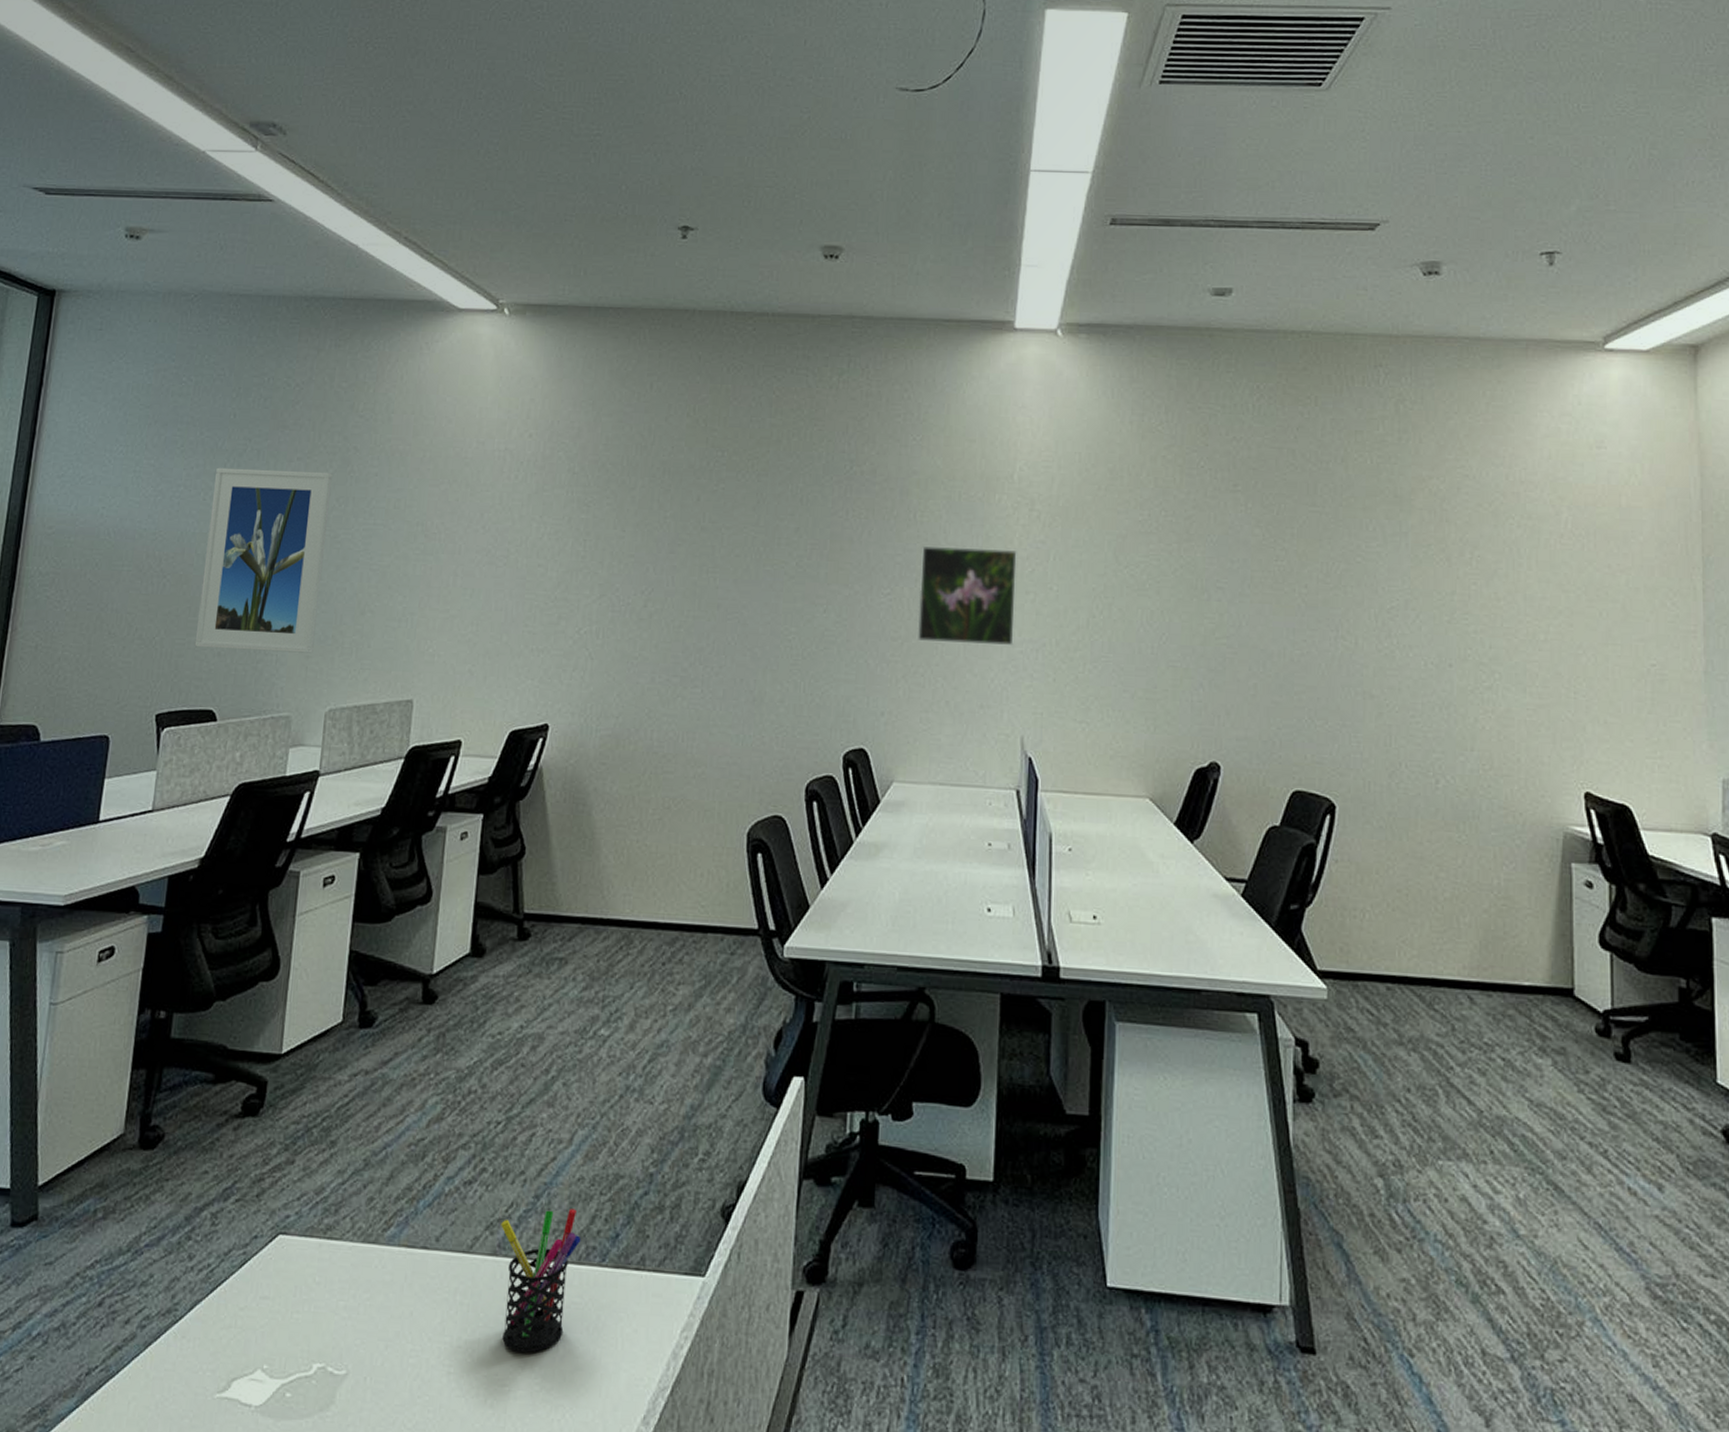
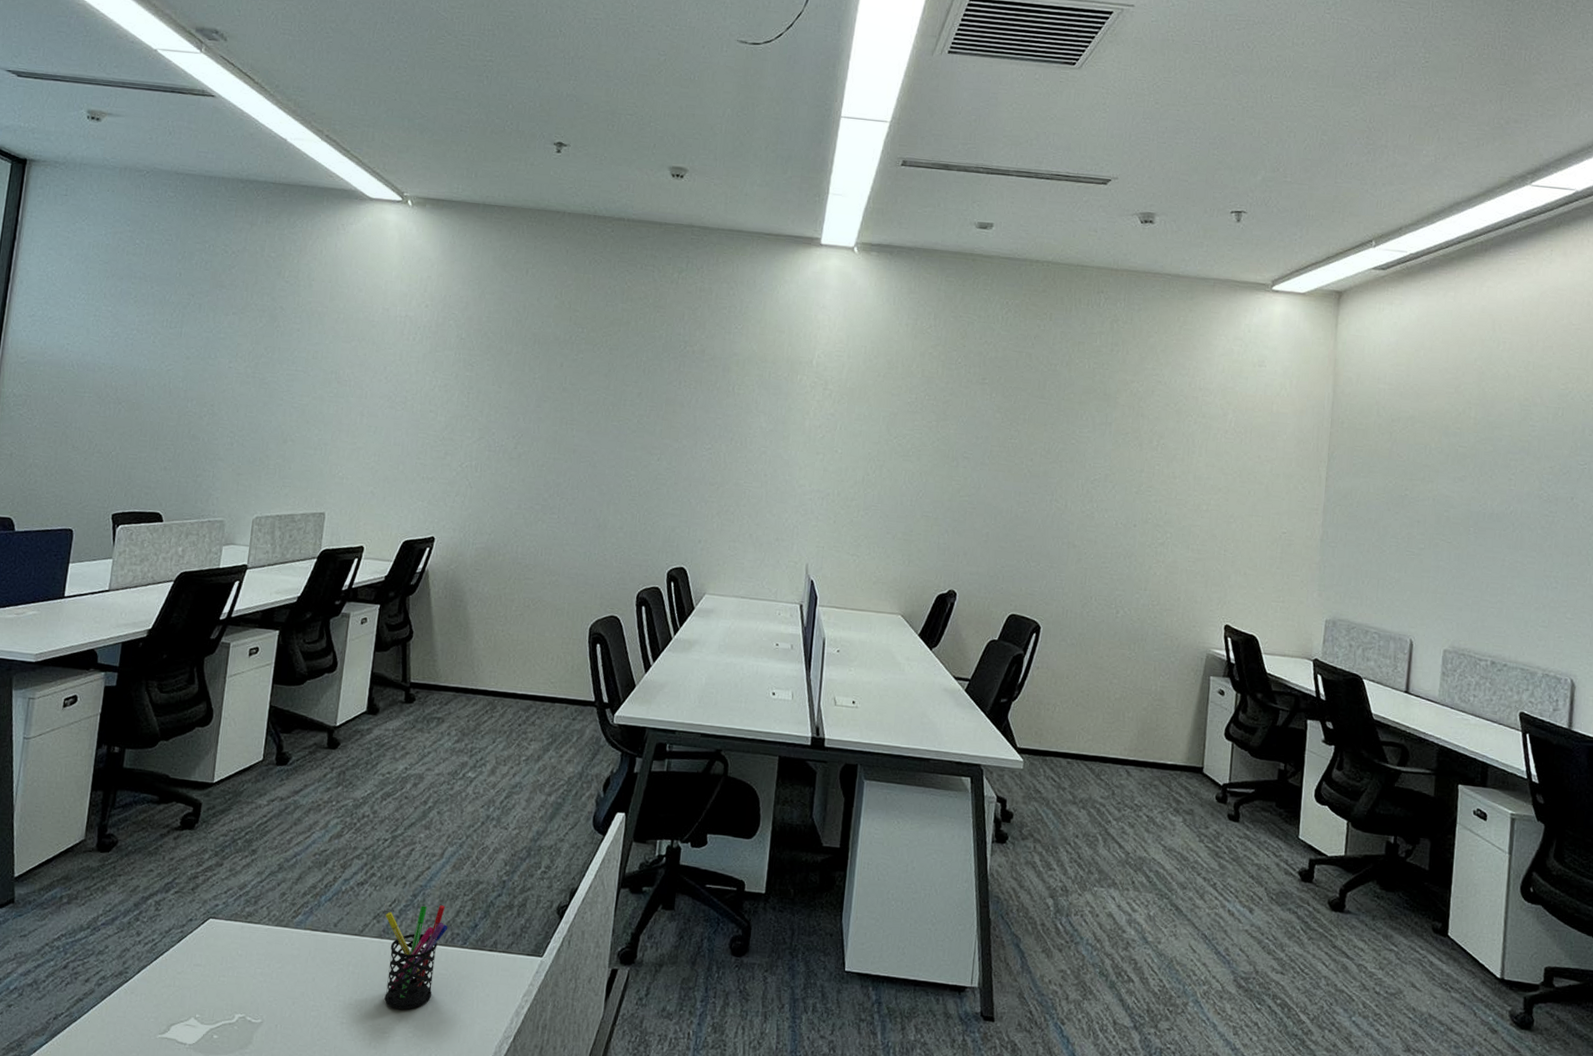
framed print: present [194,467,333,653] -> none [145,316,262,472]
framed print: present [916,546,1017,646] -> none [729,413,812,494]

